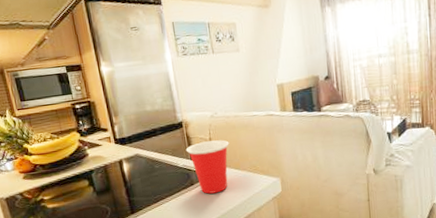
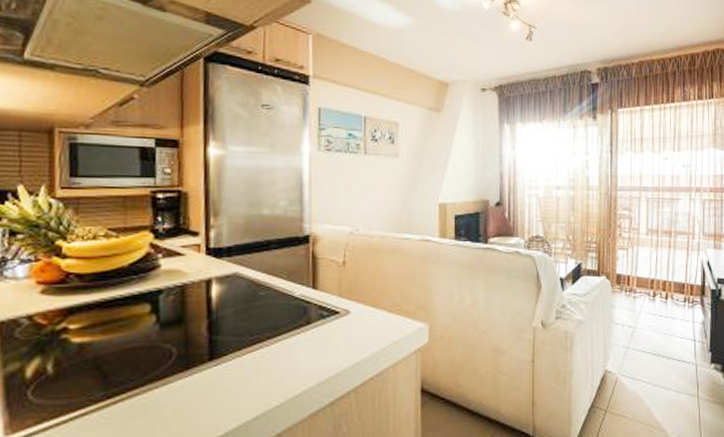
cup: present [186,140,229,194] -> none [308,265,369,338]

